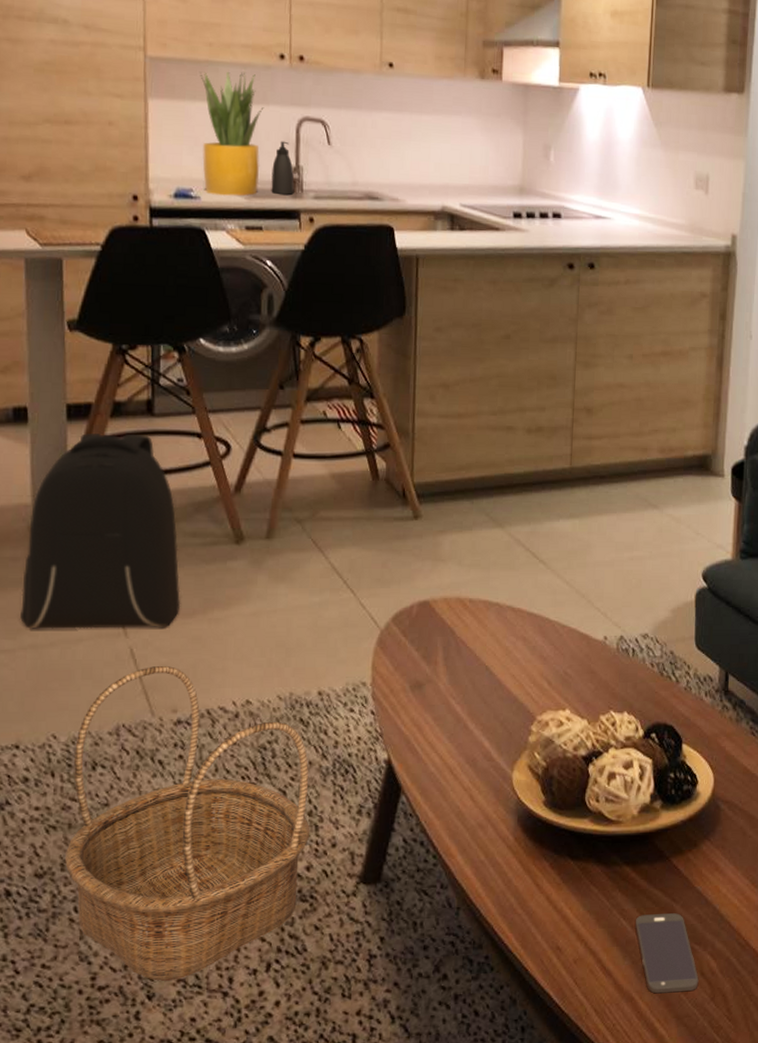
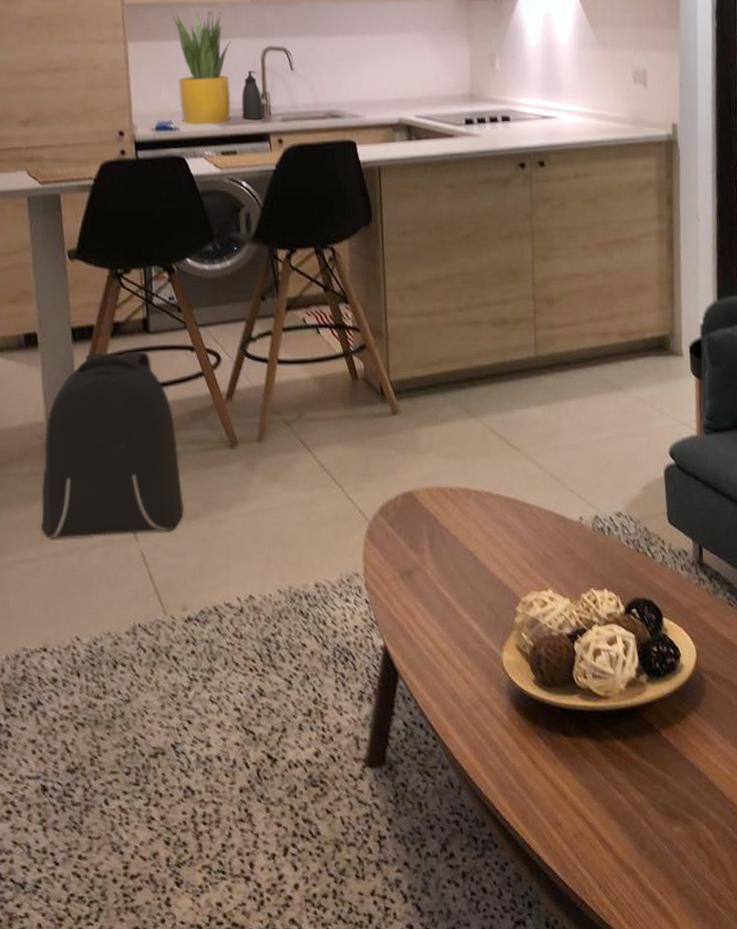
basket: present [65,665,309,982] -> none [94,566,315,869]
smartphone: present [635,913,699,994] -> none [631,785,697,866]

